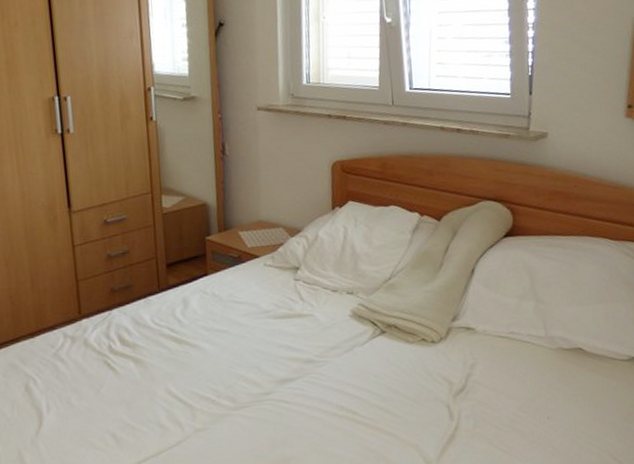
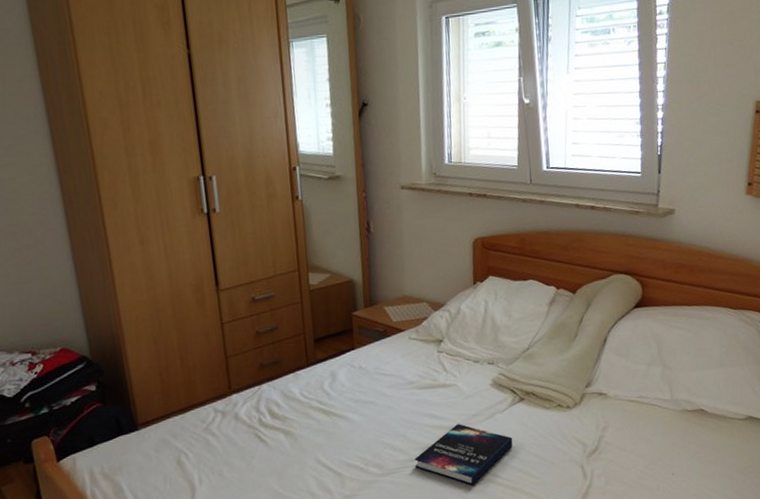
hardback book: none [268,356,374,423] -> present [414,424,513,486]

